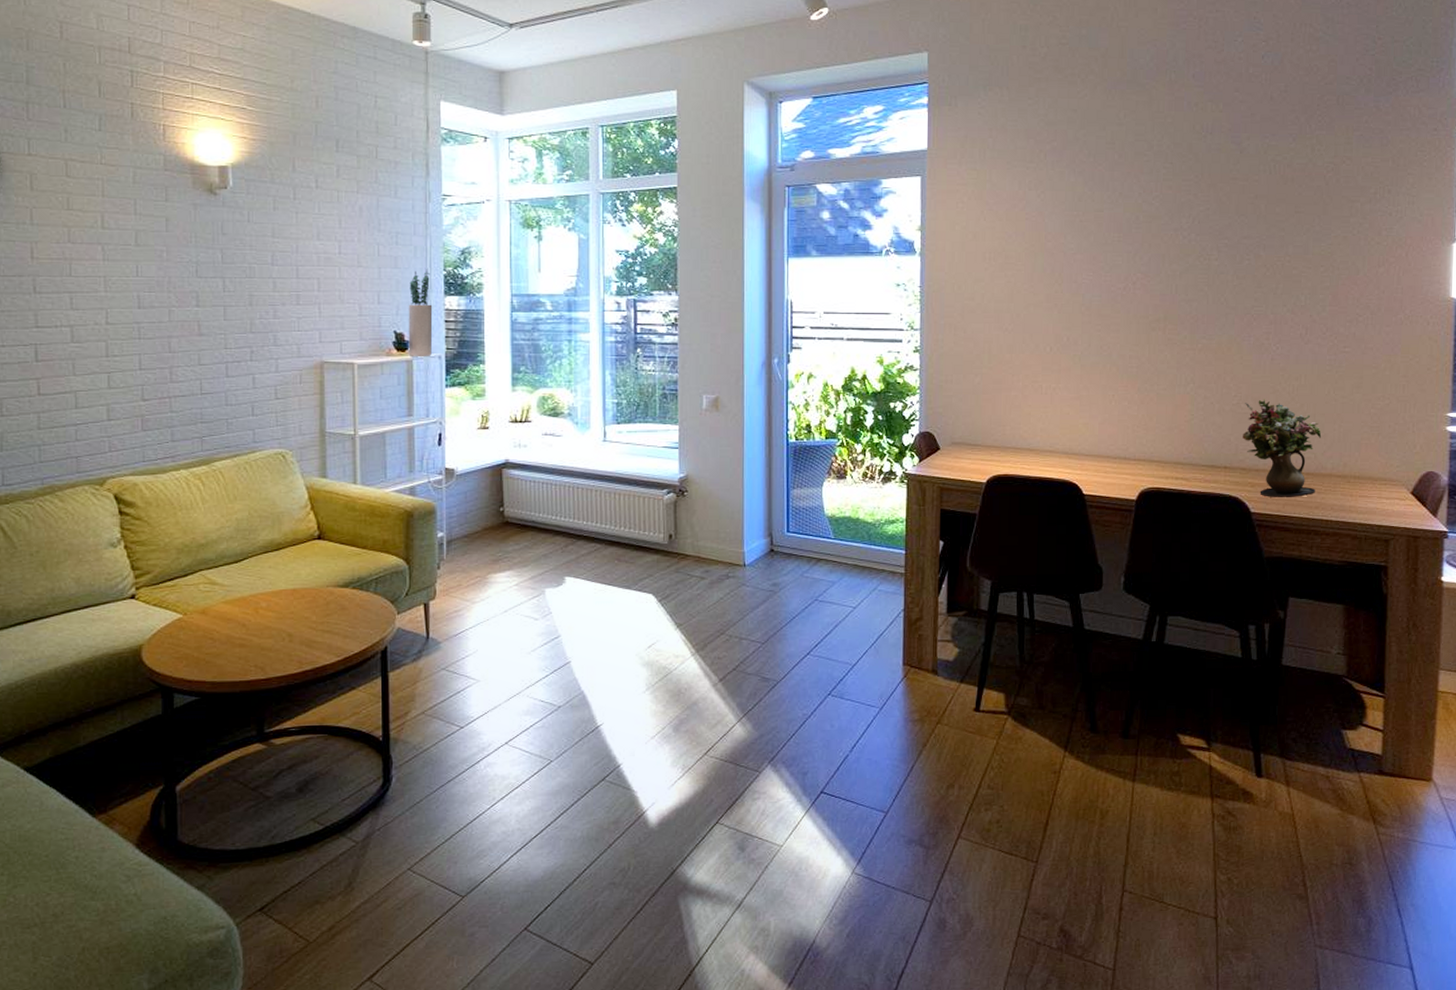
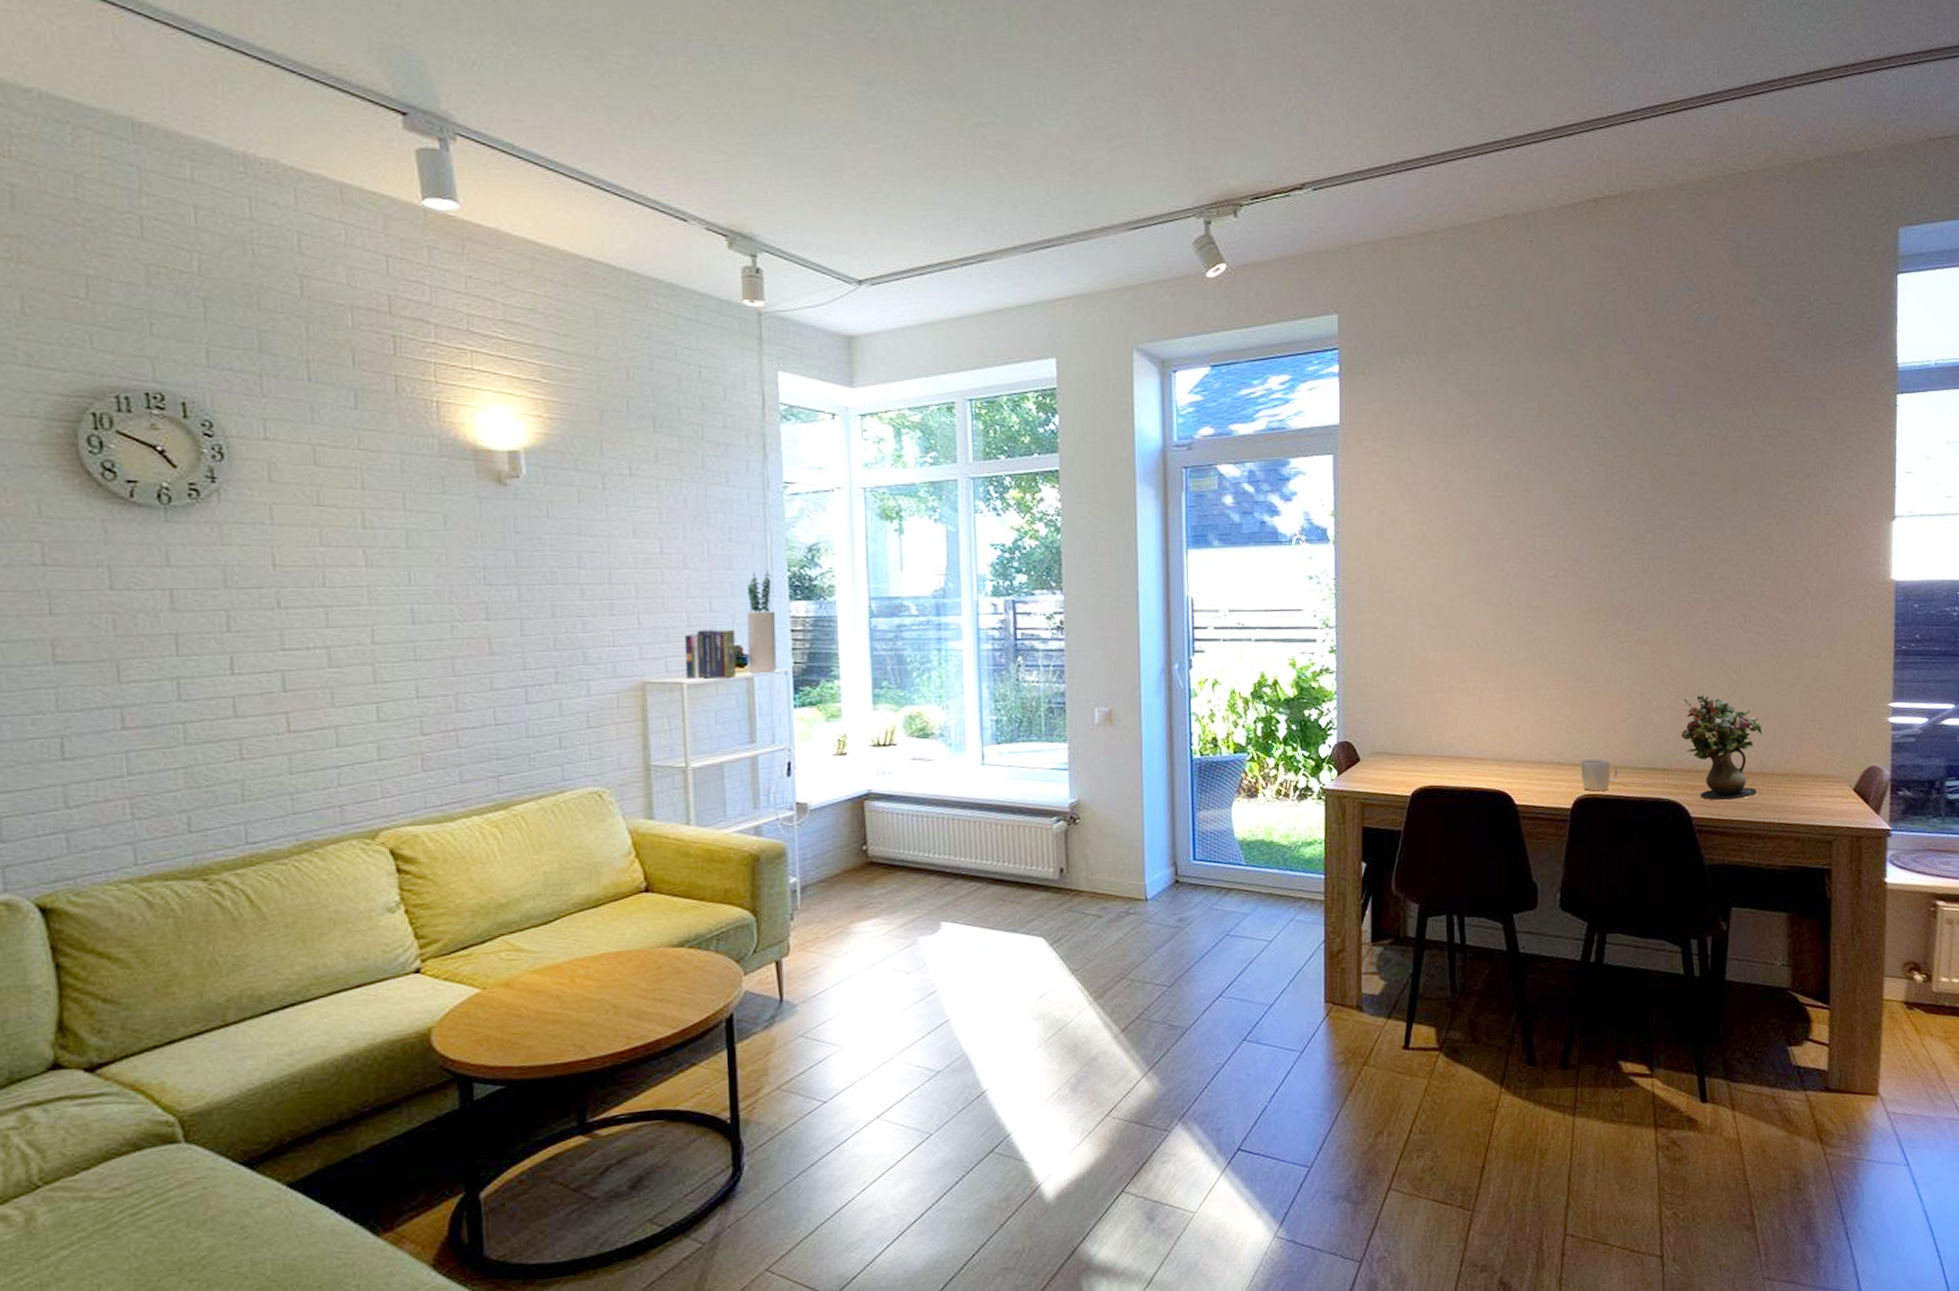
books: none [356,319,399,360] -> present [684,629,737,679]
mug: none [1146,455,1181,485] -> present [1581,759,1617,792]

